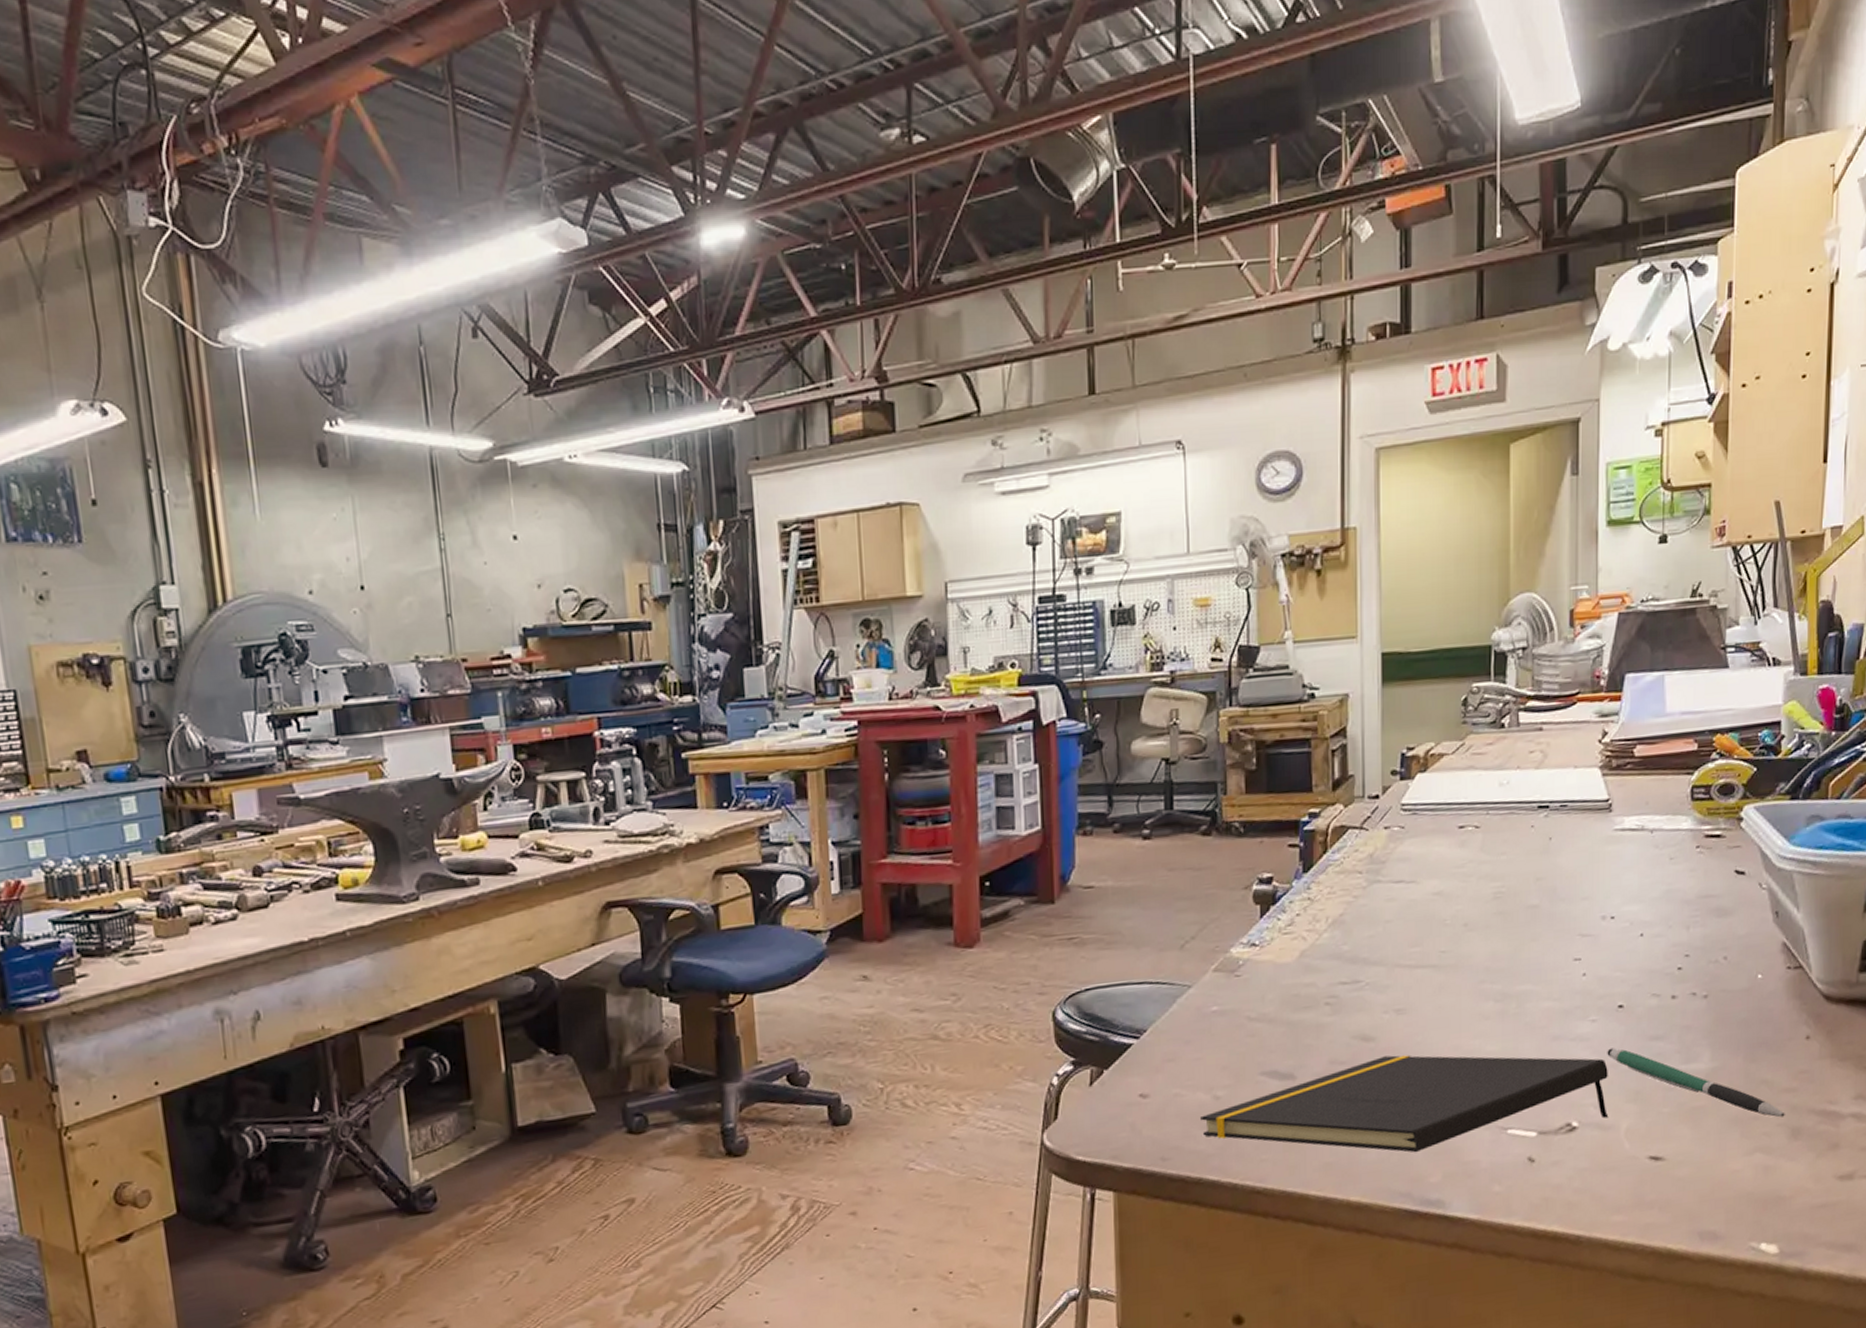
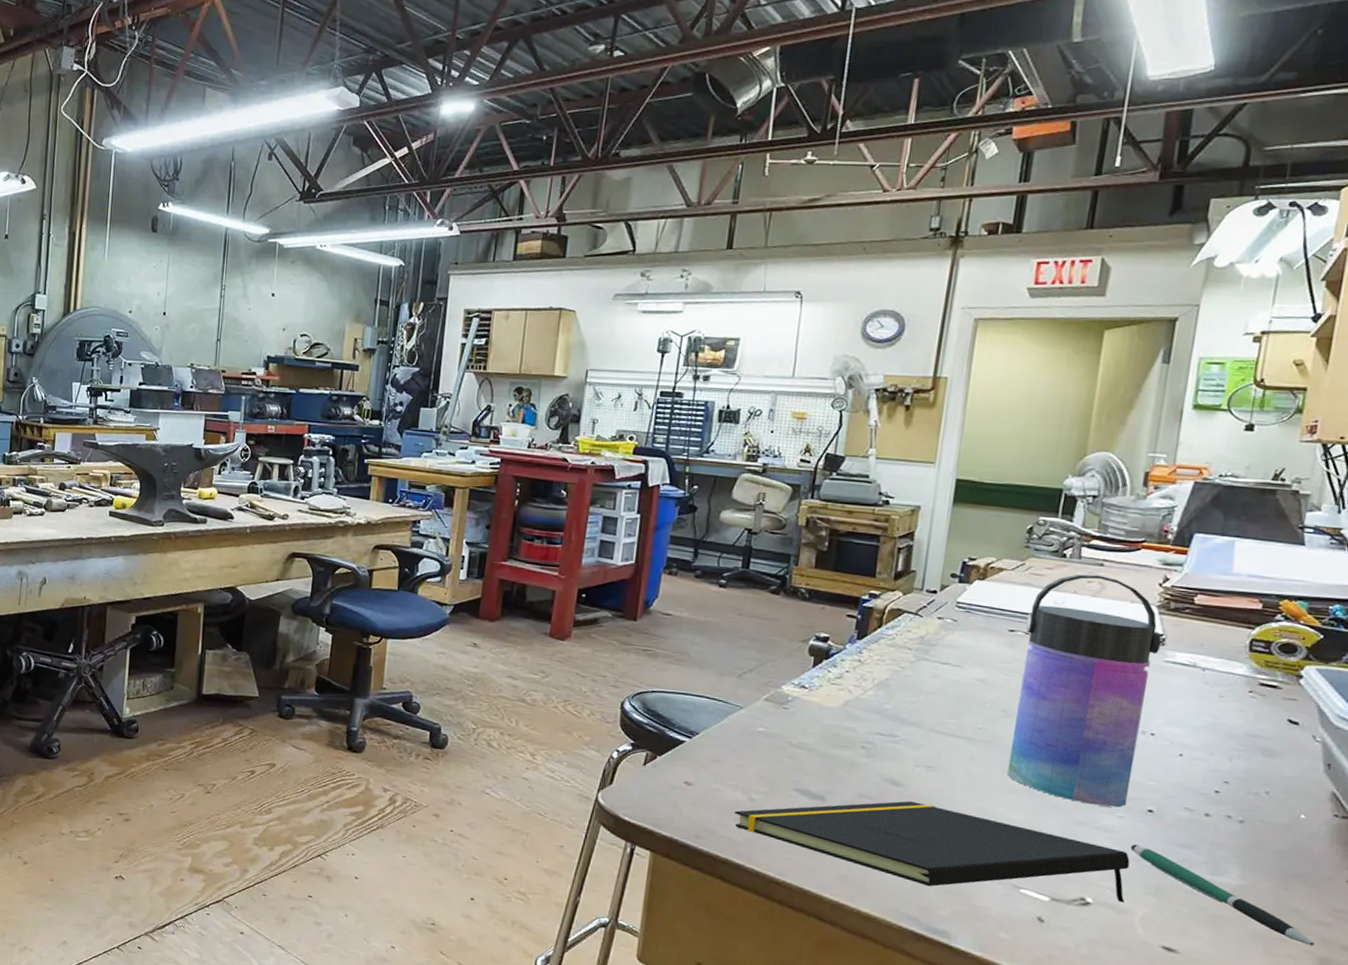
water bottle: none [1475,741,1609,1014] -> present [1007,574,1162,808]

